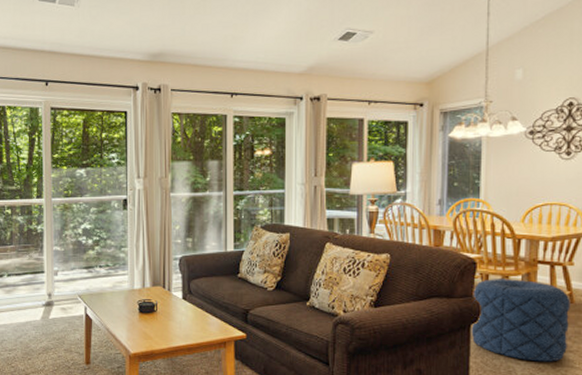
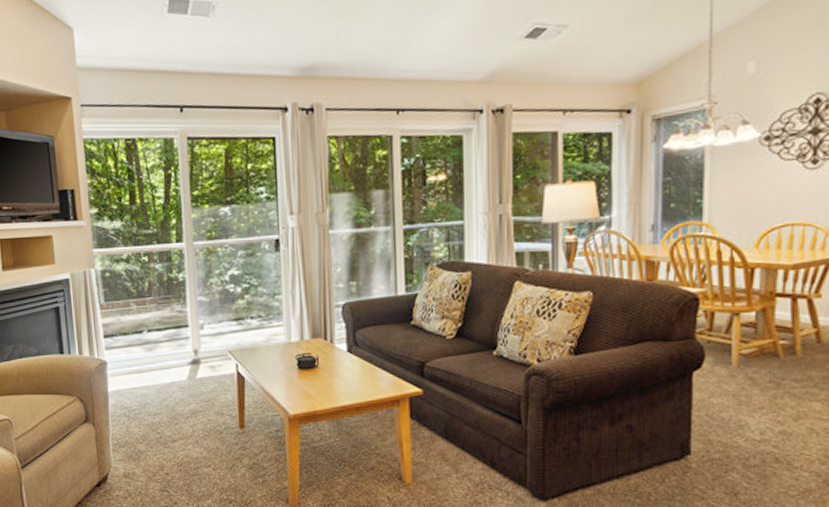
pouf: present [471,279,571,362] -> none [693,316,817,414]

